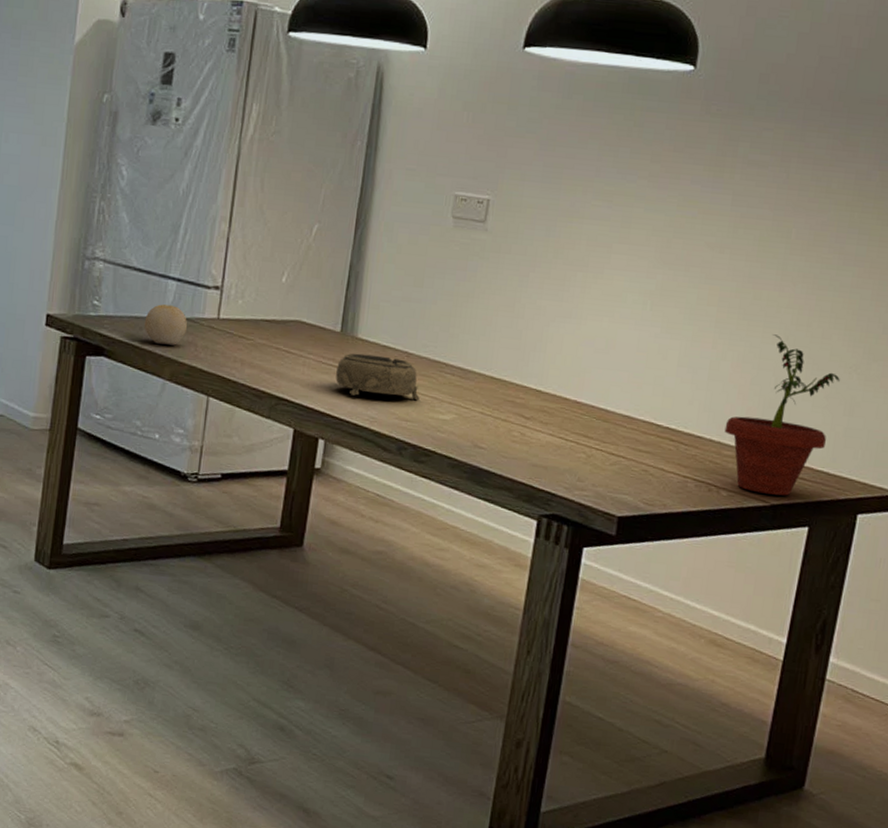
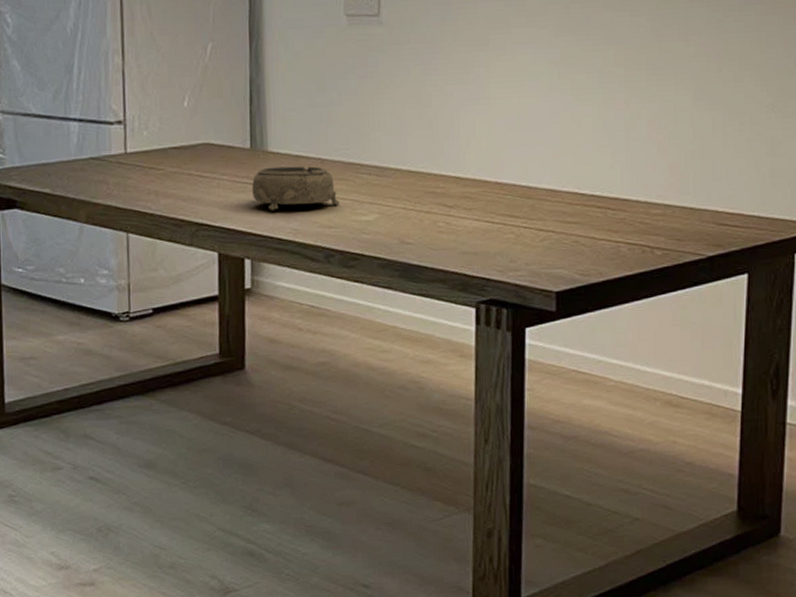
fruit: present [144,304,188,345] -> none [52,147,96,189]
potted plant: present [724,334,840,496] -> none [650,85,758,247]

